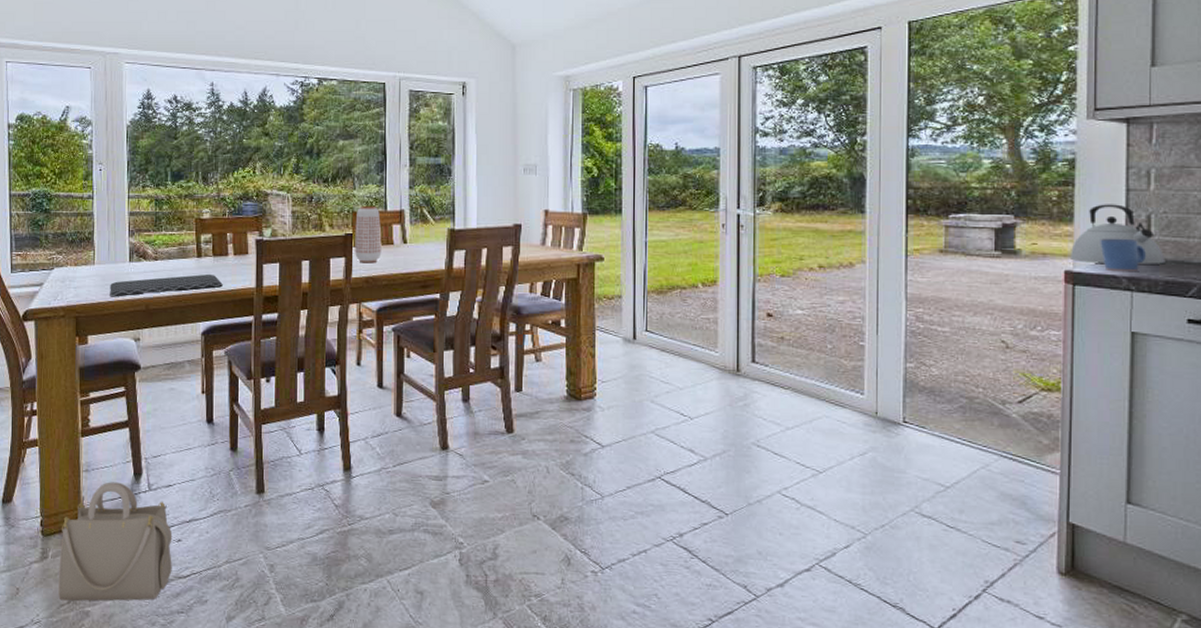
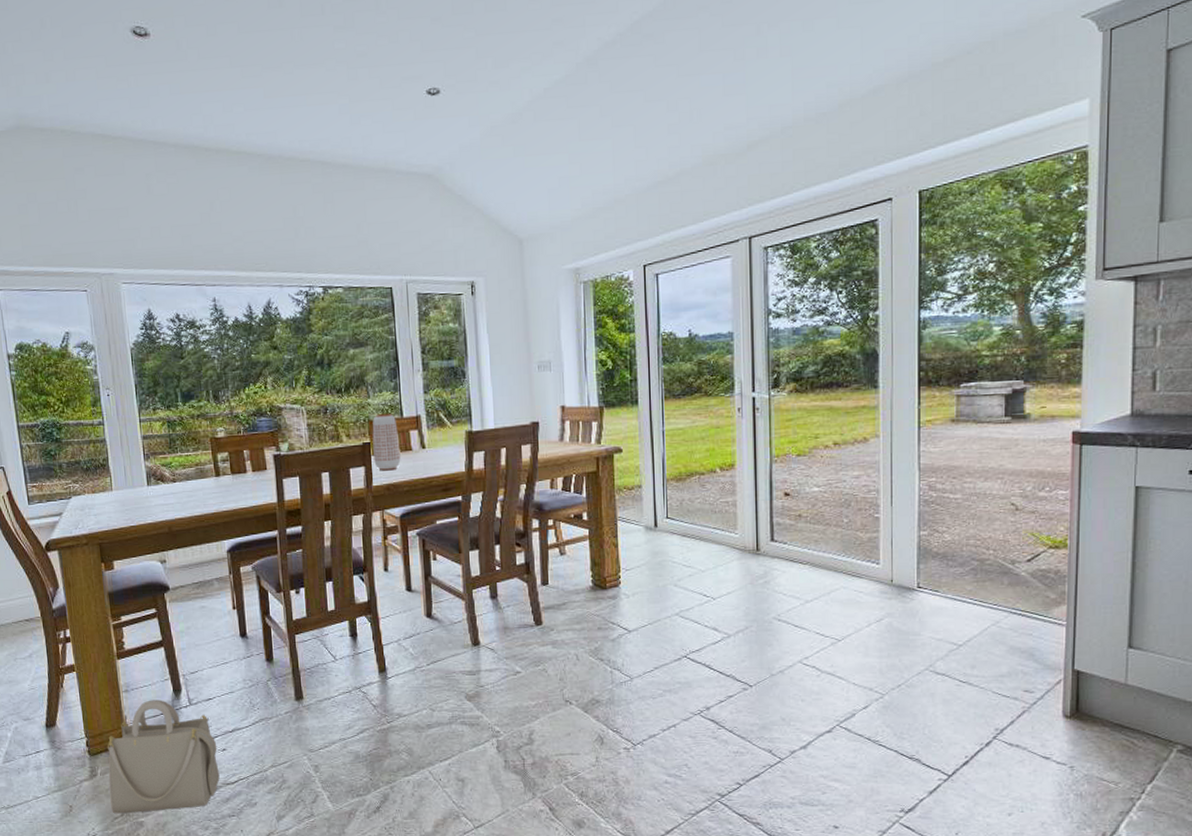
placemat: present [110,273,223,296] -> none [130,492,244,521]
kettle: present [1071,204,1166,265] -> none [1078,363,1170,423]
mug: present [1100,238,1146,272] -> none [1106,395,1151,429]

